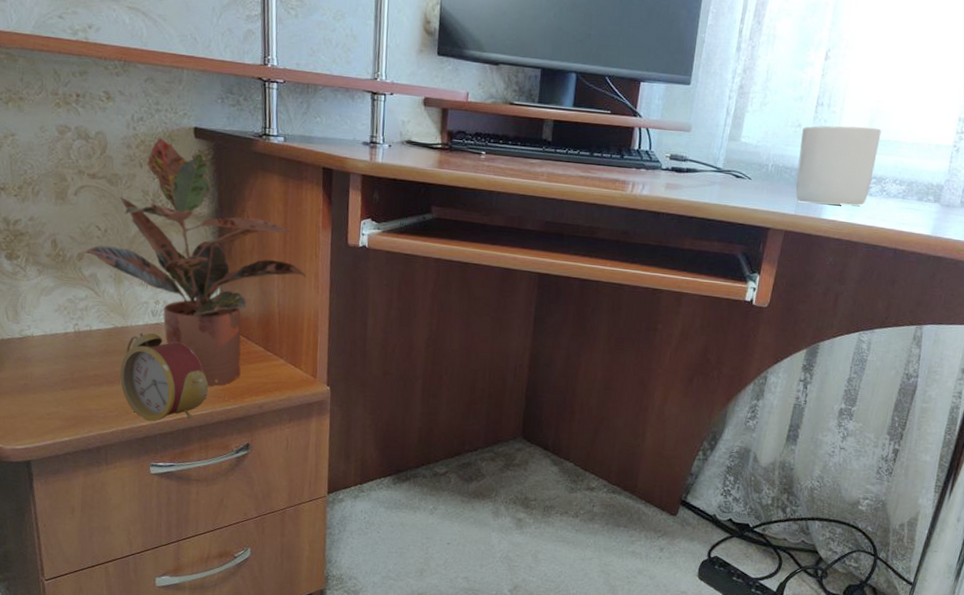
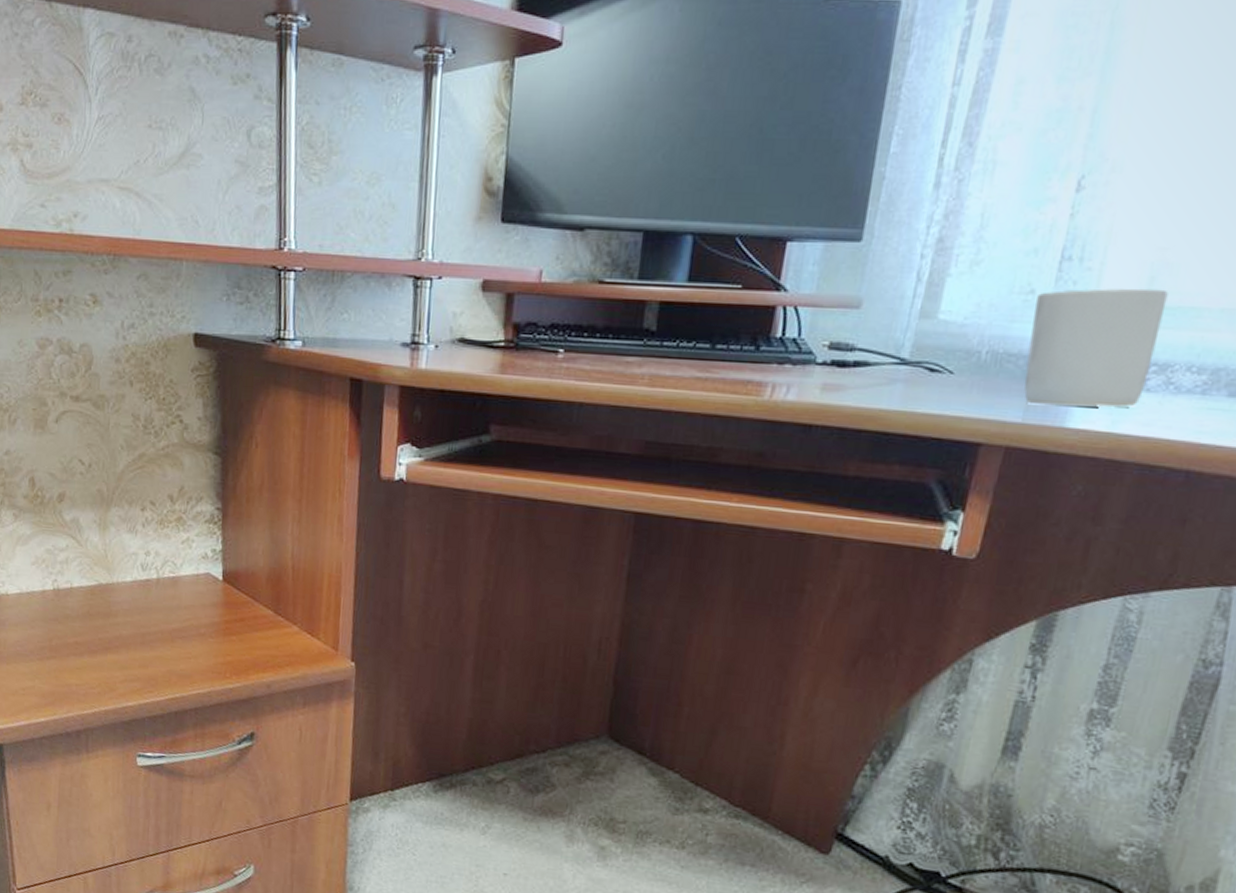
potted plant: present [83,137,307,388] -> none [65,348,328,661]
alarm clock: present [119,332,209,422] -> none [103,591,207,702]

